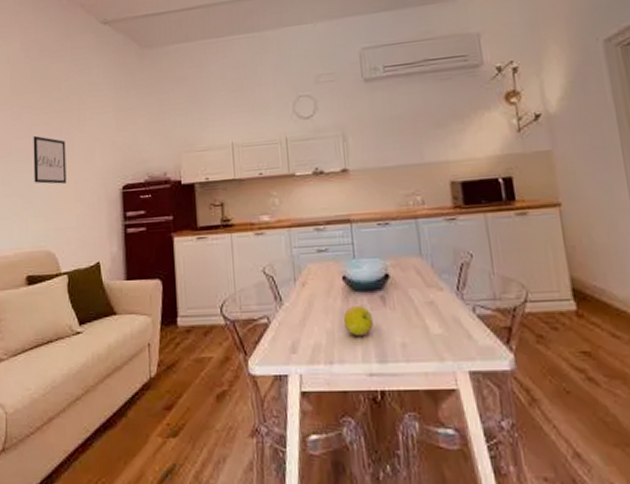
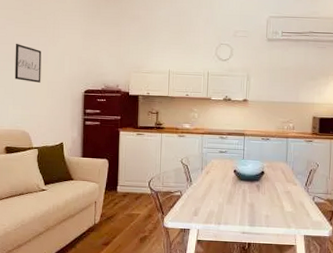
fruit: present [343,306,374,337] -> none [230,190,250,209]

